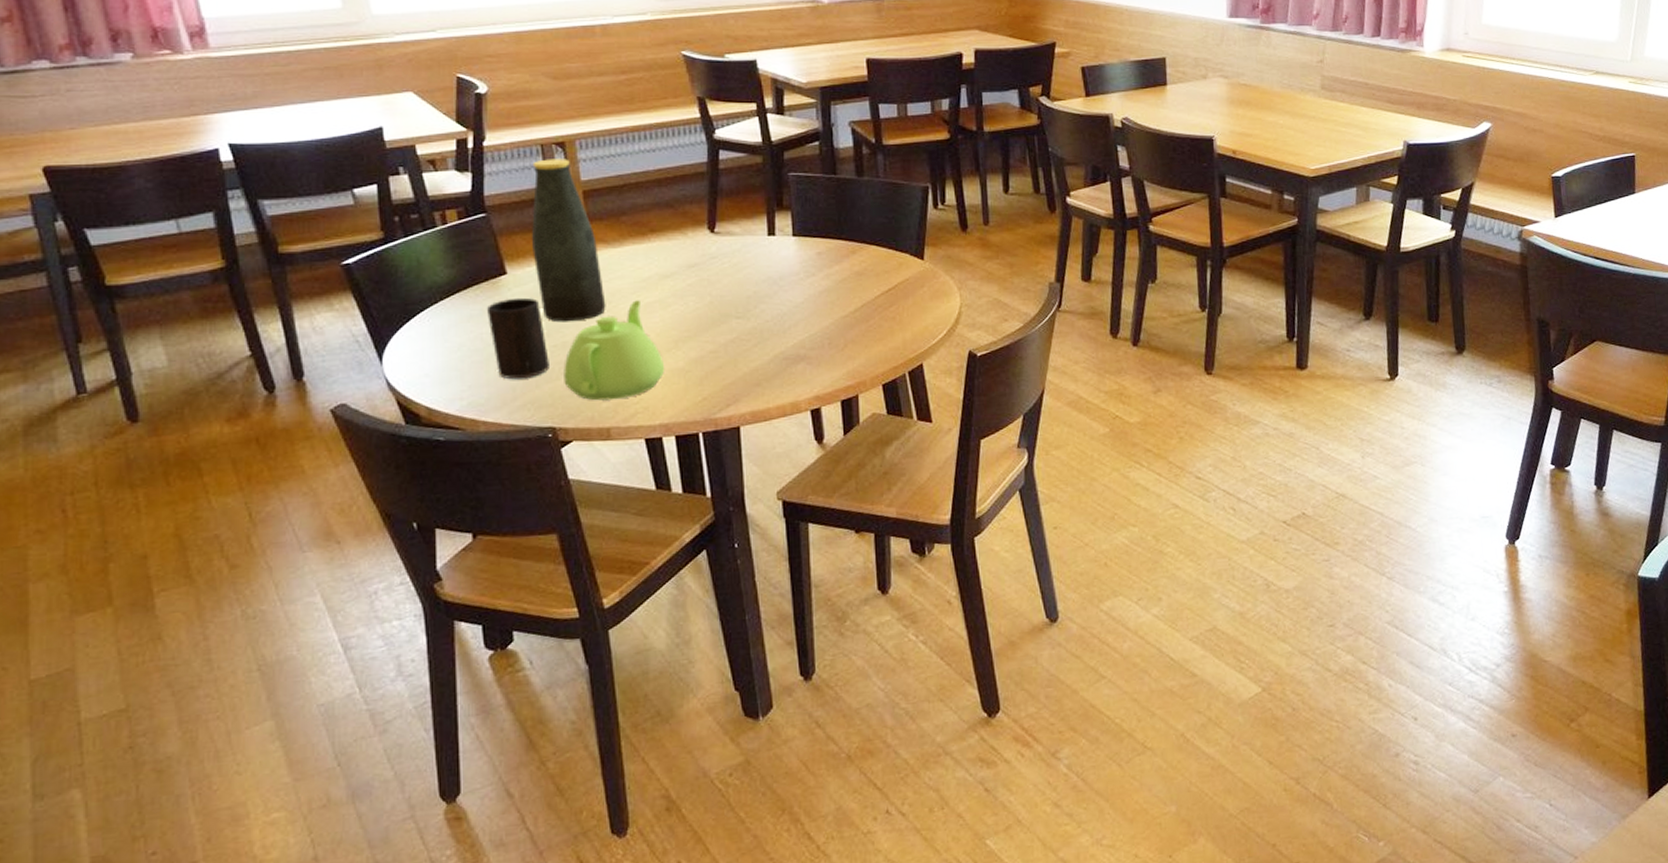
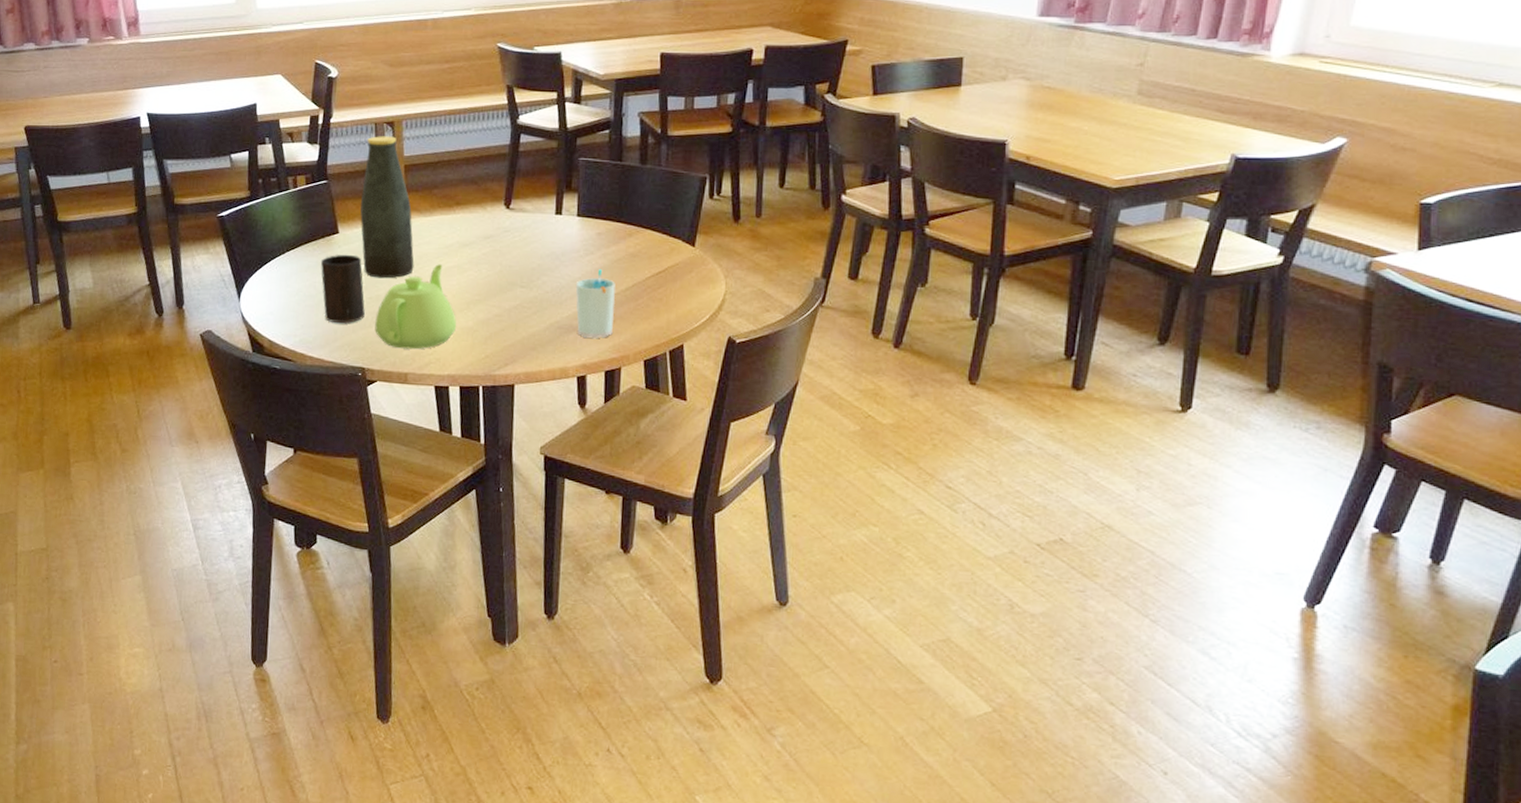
cup: none [798,291,845,367] -> present [575,269,615,339]

